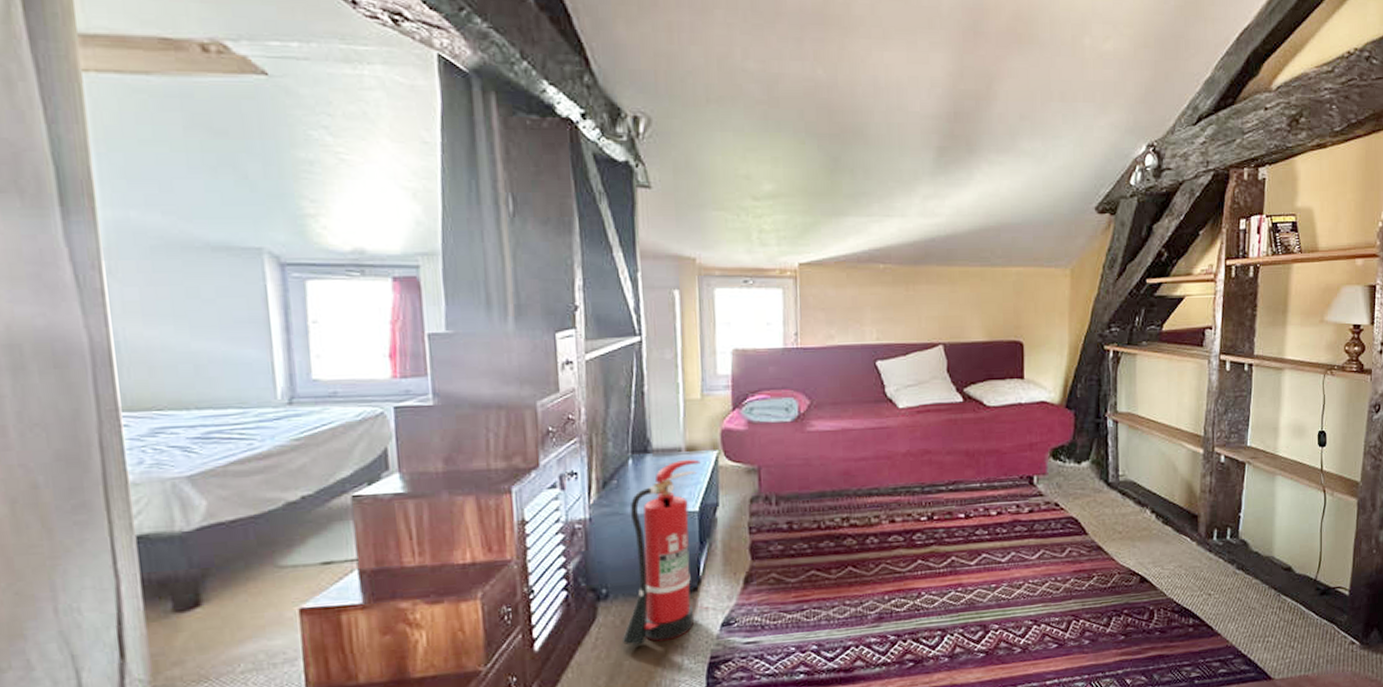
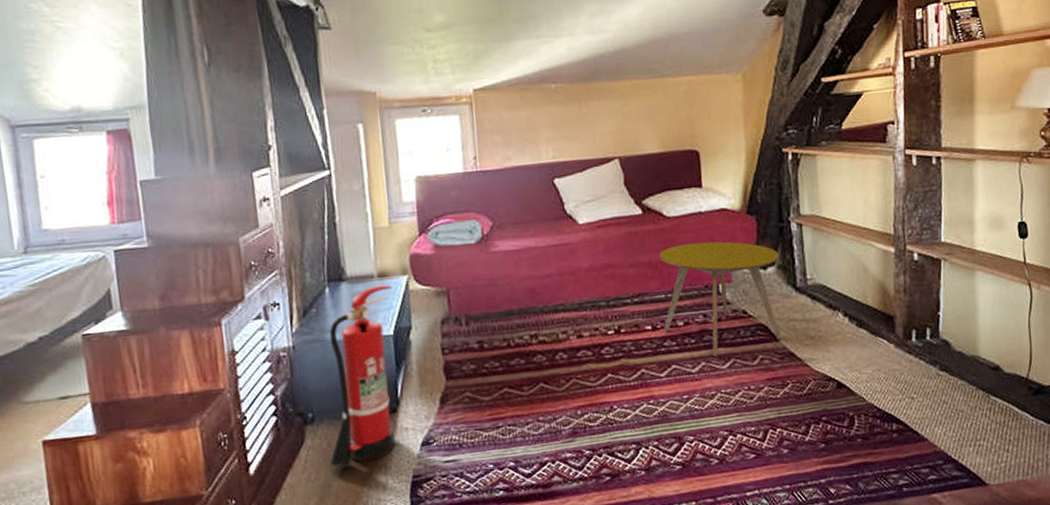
side table: none [977,433,1094,548] -> present [659,241,783,357]

